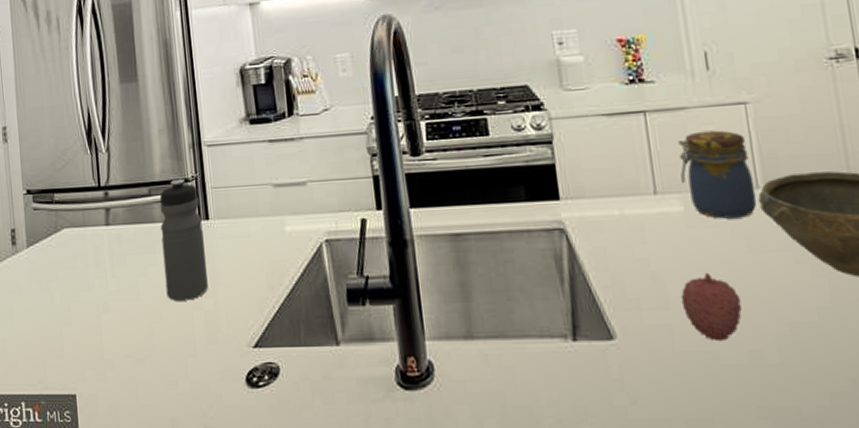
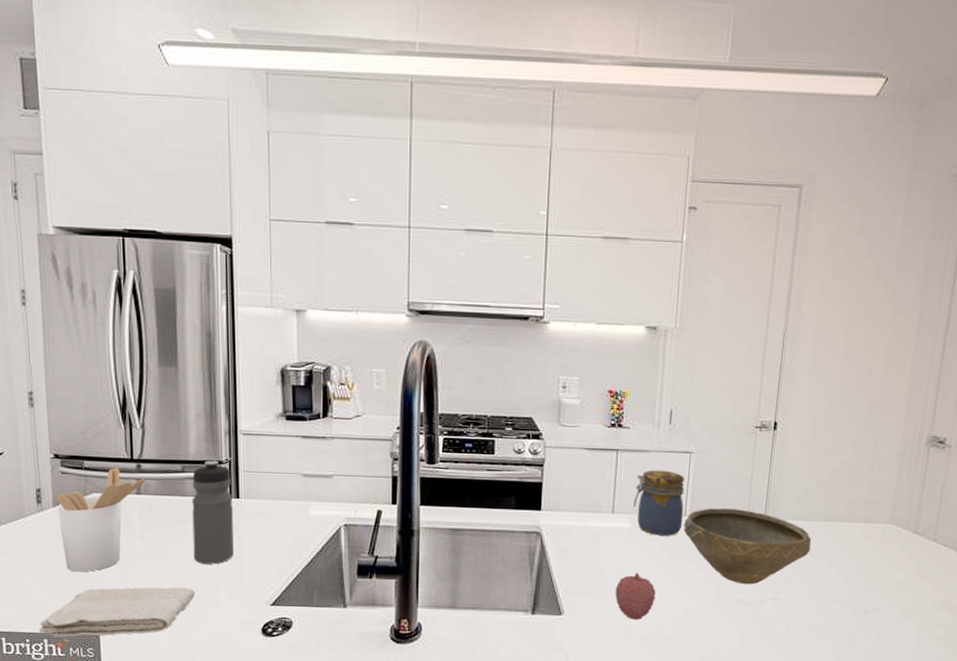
washcloth: none [17,330,171,399] -> present [39,587,195,637]
utensil holder: none [29,197,113,320] -> present [55,467,145,572]

